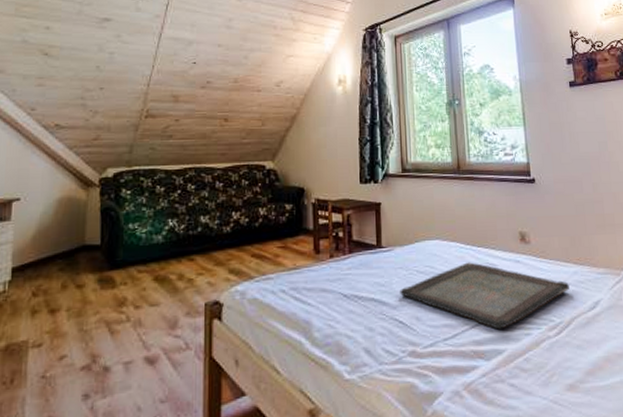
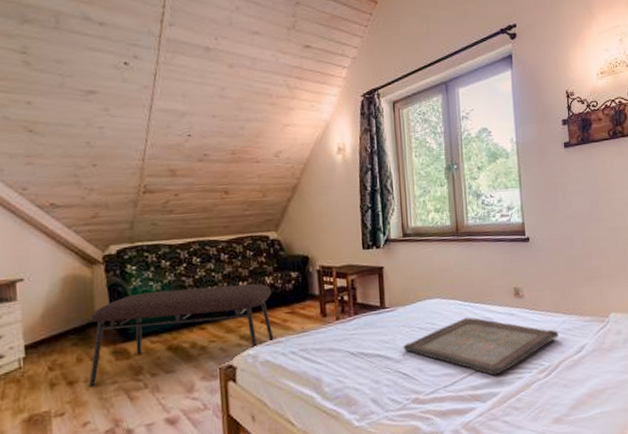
coffee table: none [70,214,265,317] -> present [89,283,274,388]

